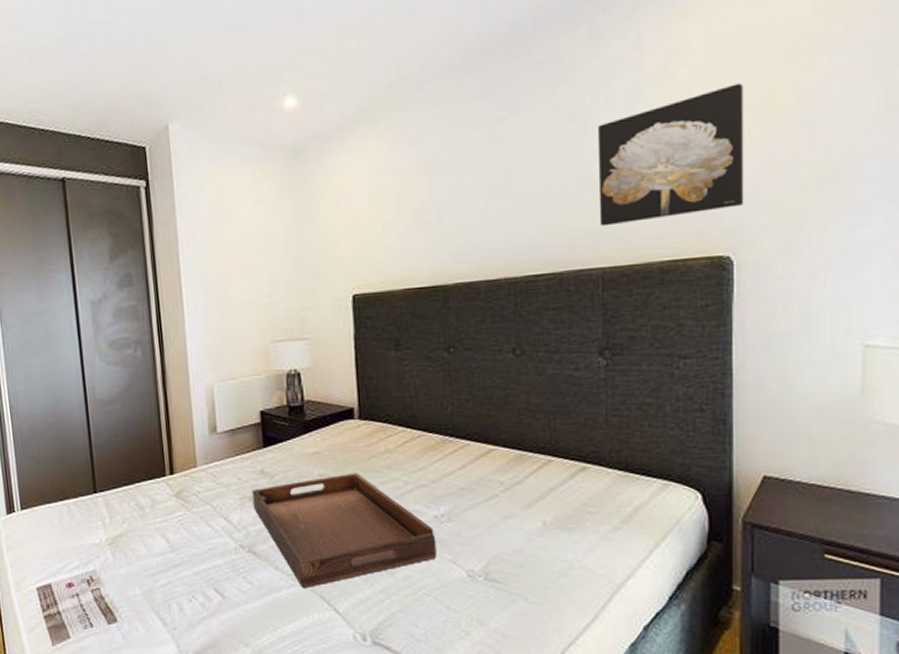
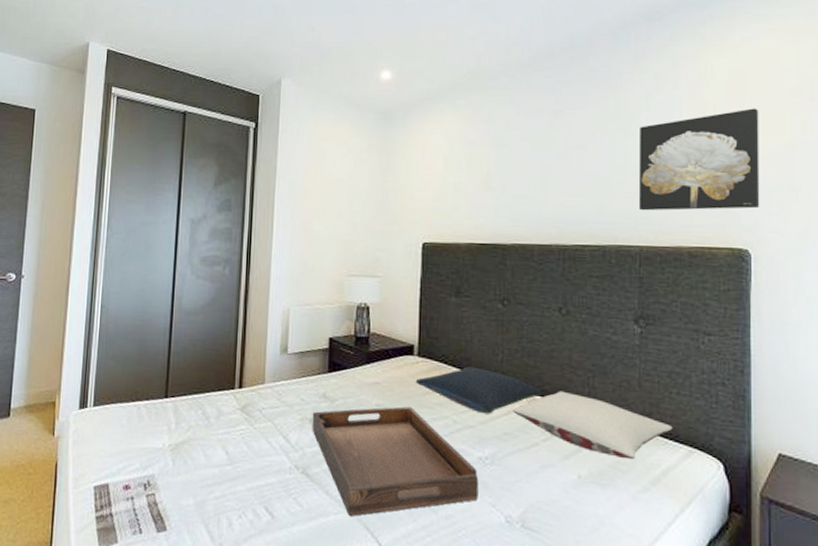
pillow: none [358,423,500,471] -> present [415,366,543,414]
pillow: none [466,438,645,500] -> present [511,391,673,460]

